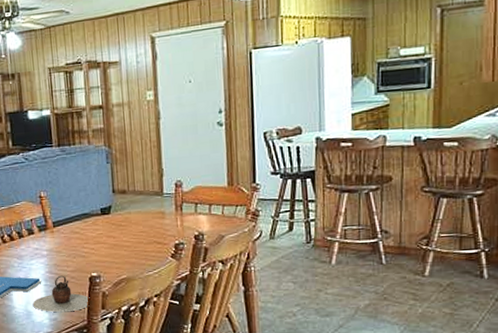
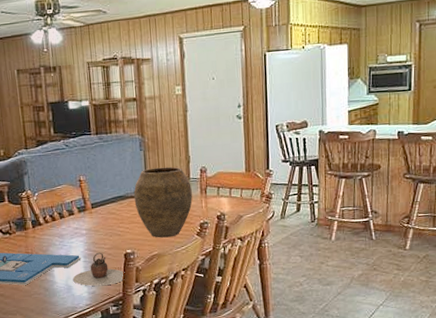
vase: none [99,181,166,260] -> present [133,166,193,238]

